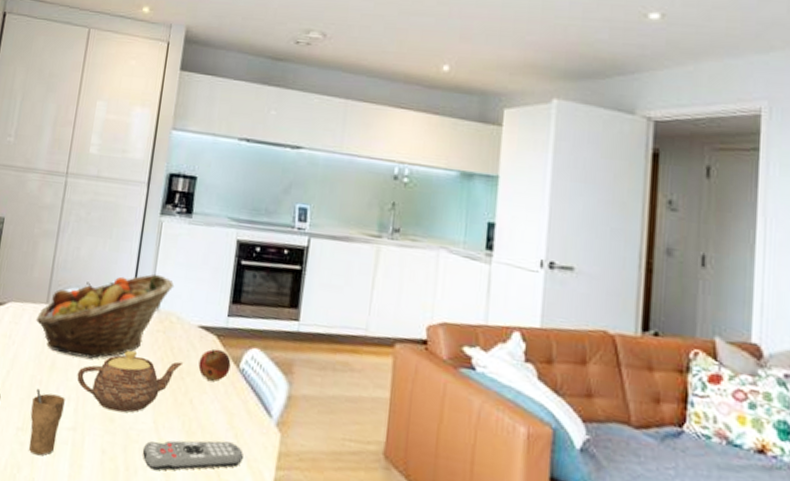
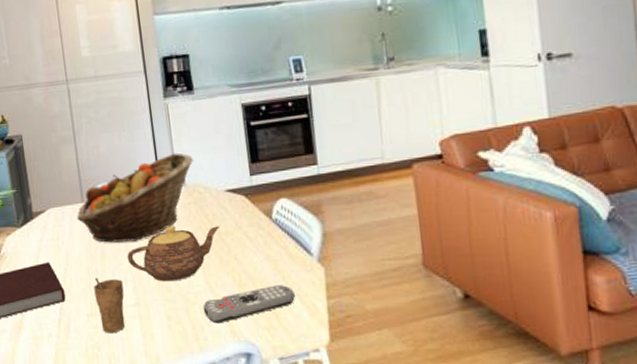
fruit: present [198,349,231,382] -> none [233,206,264,236]

